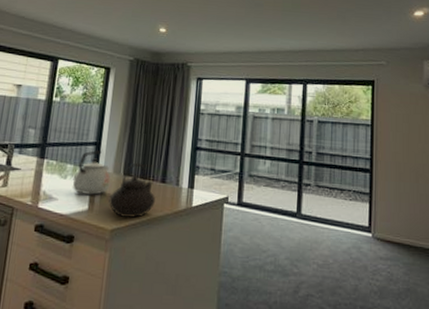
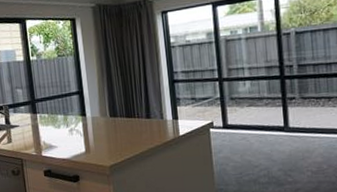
kettle: present [72,150,111,195] -> none [66,98,100,139]
teapot: present [108,162,155,218] -> none [101,103,144,154]

